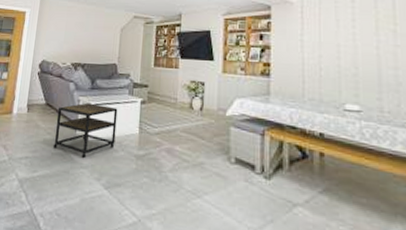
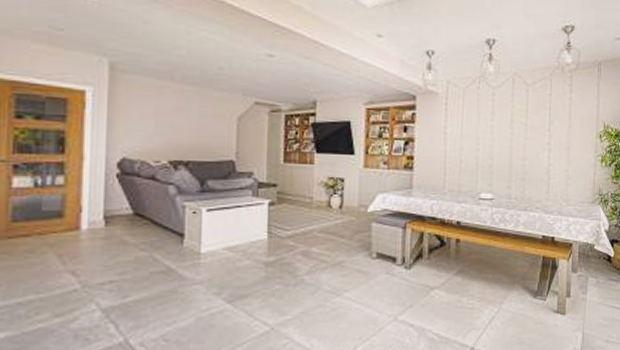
side table: present [53,102,118,158] -> none [151,209,239,273]

